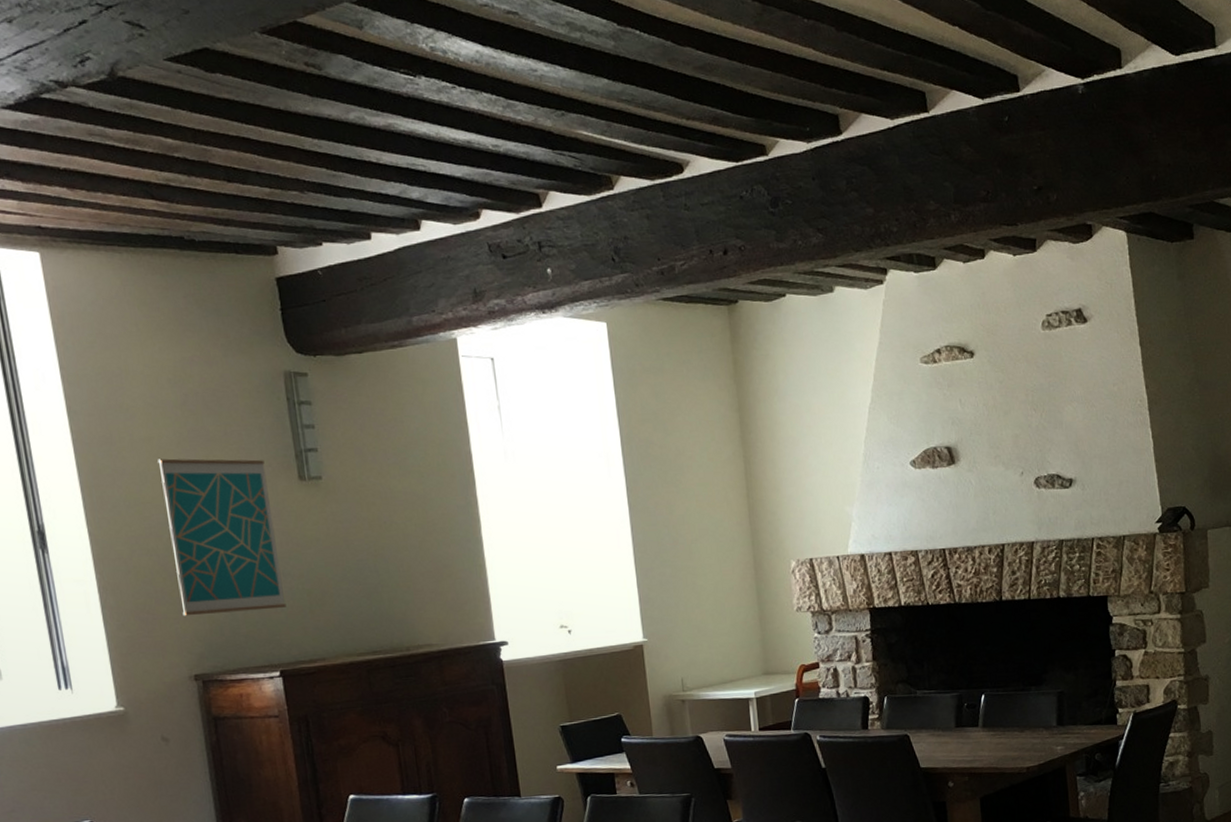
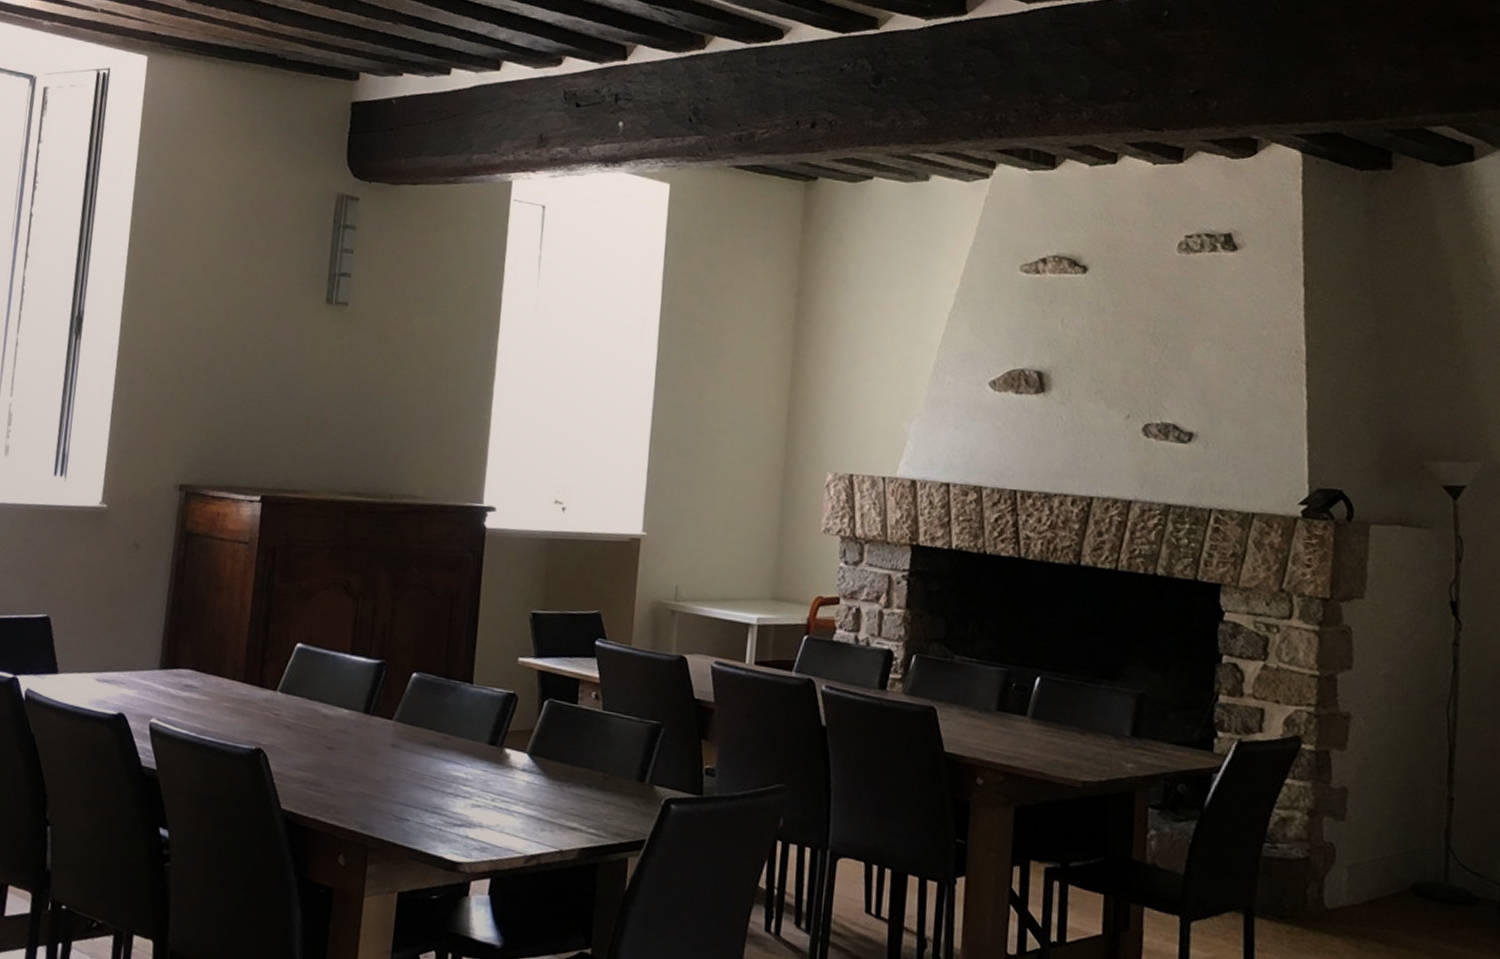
wall art: present [158,458,286,617] -> none [184,263,298,431]

